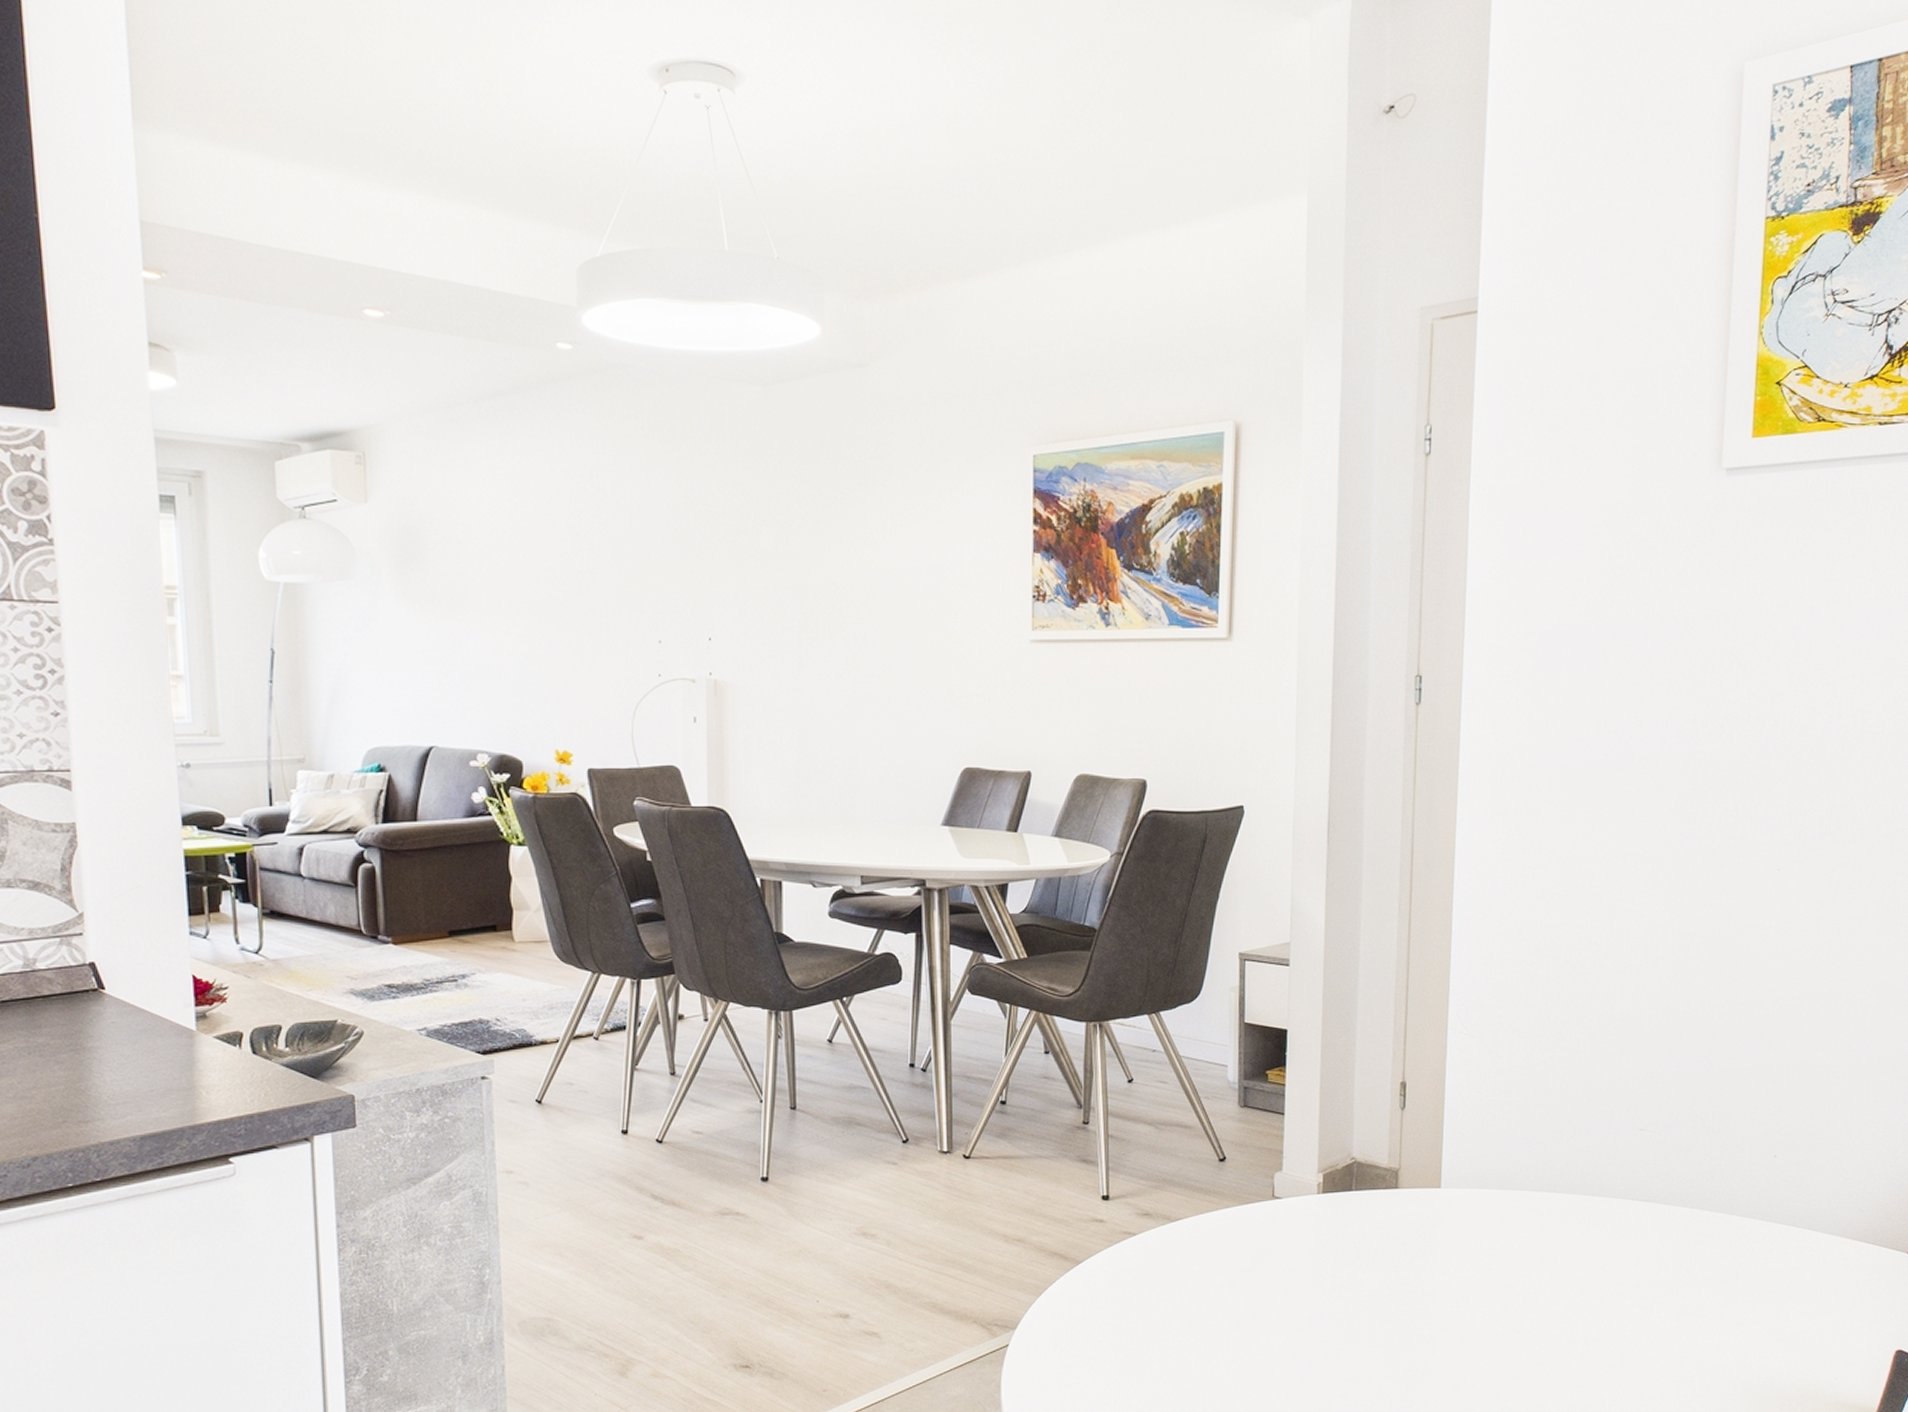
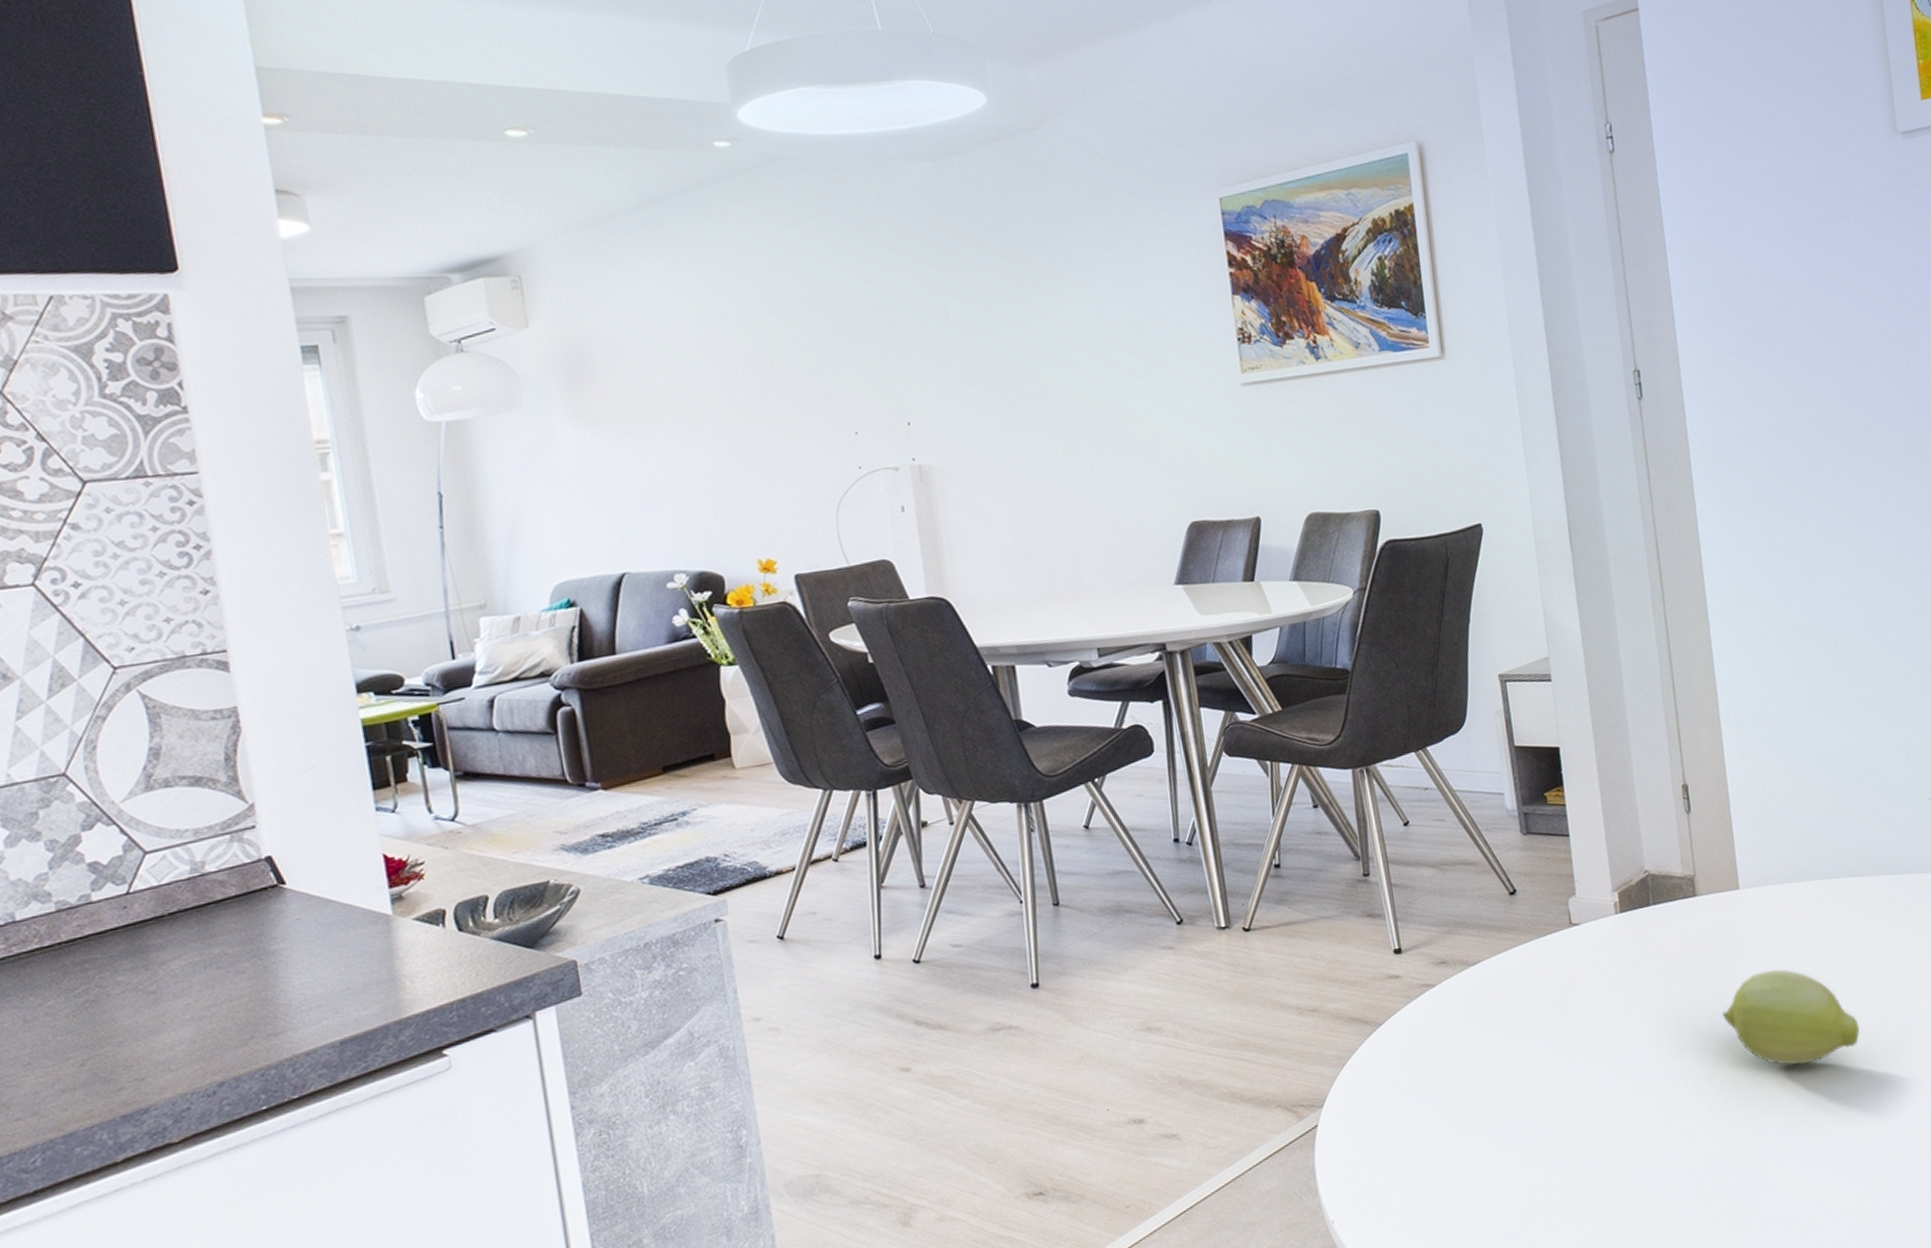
fruit: none [1404,1267,1536,1360] -> present [1721,969,1860,1065]

